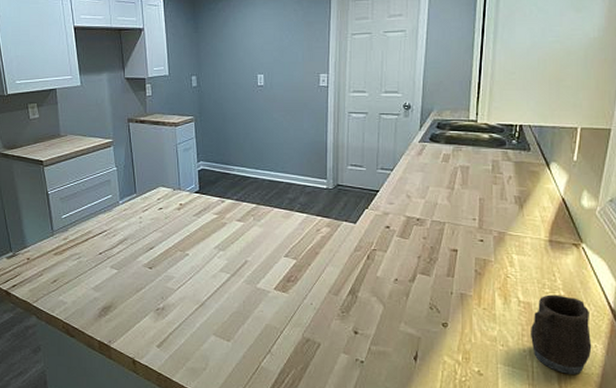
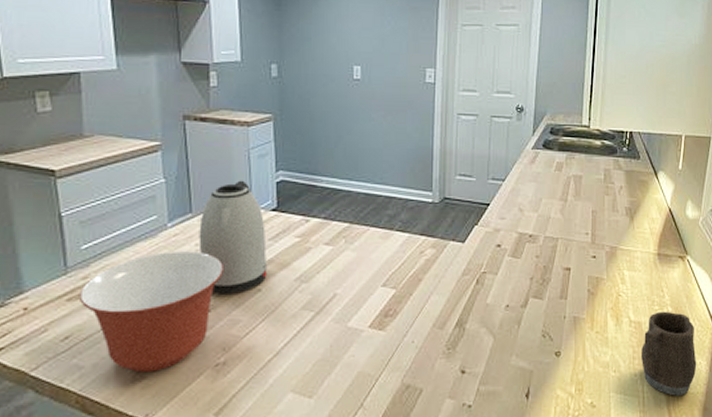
mixing bowl: none [61,222,160,311] -> present [78,251,223,373]
kettle: none [142,168,193,256] -> present [198,180,268,295]

